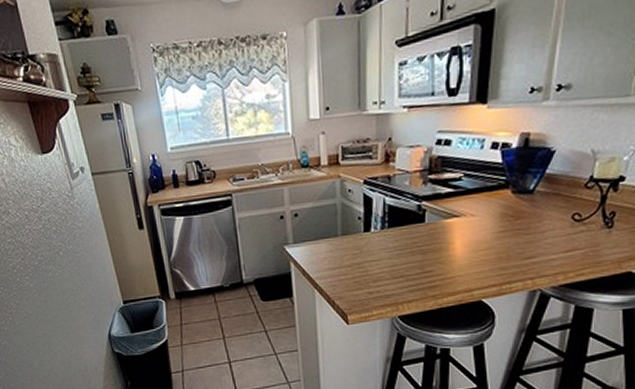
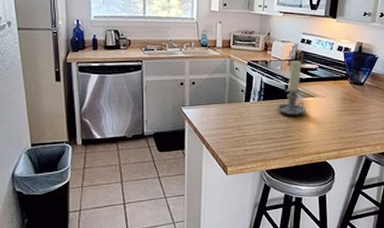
candle holder: none [408,170,449,245] -> present [277,60,306,116]

